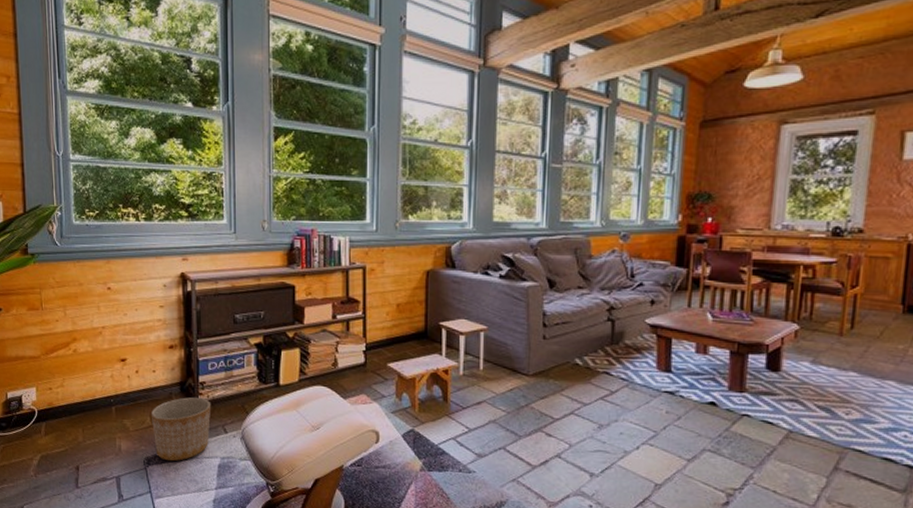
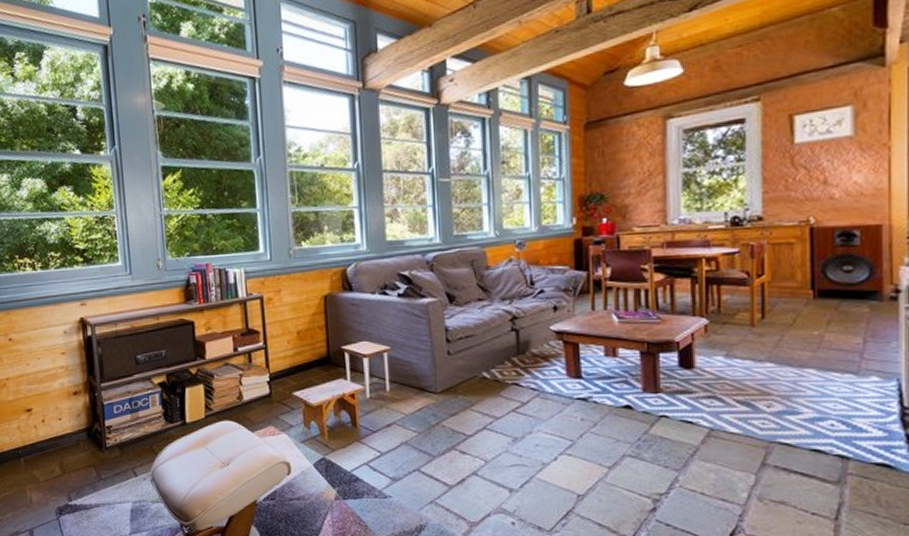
planter: present [150,397,212,462] -> none [59,443,120,510]

